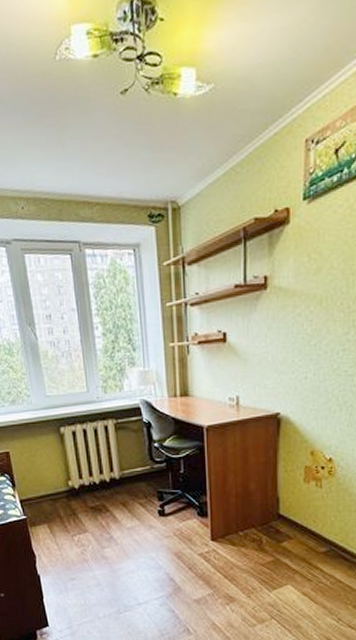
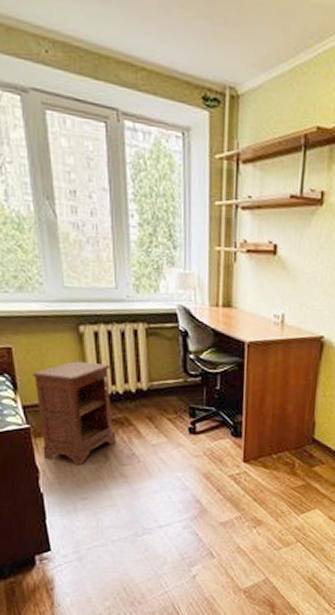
nightstand: none [26,458,96,550] -> present [32,361,116,466]

